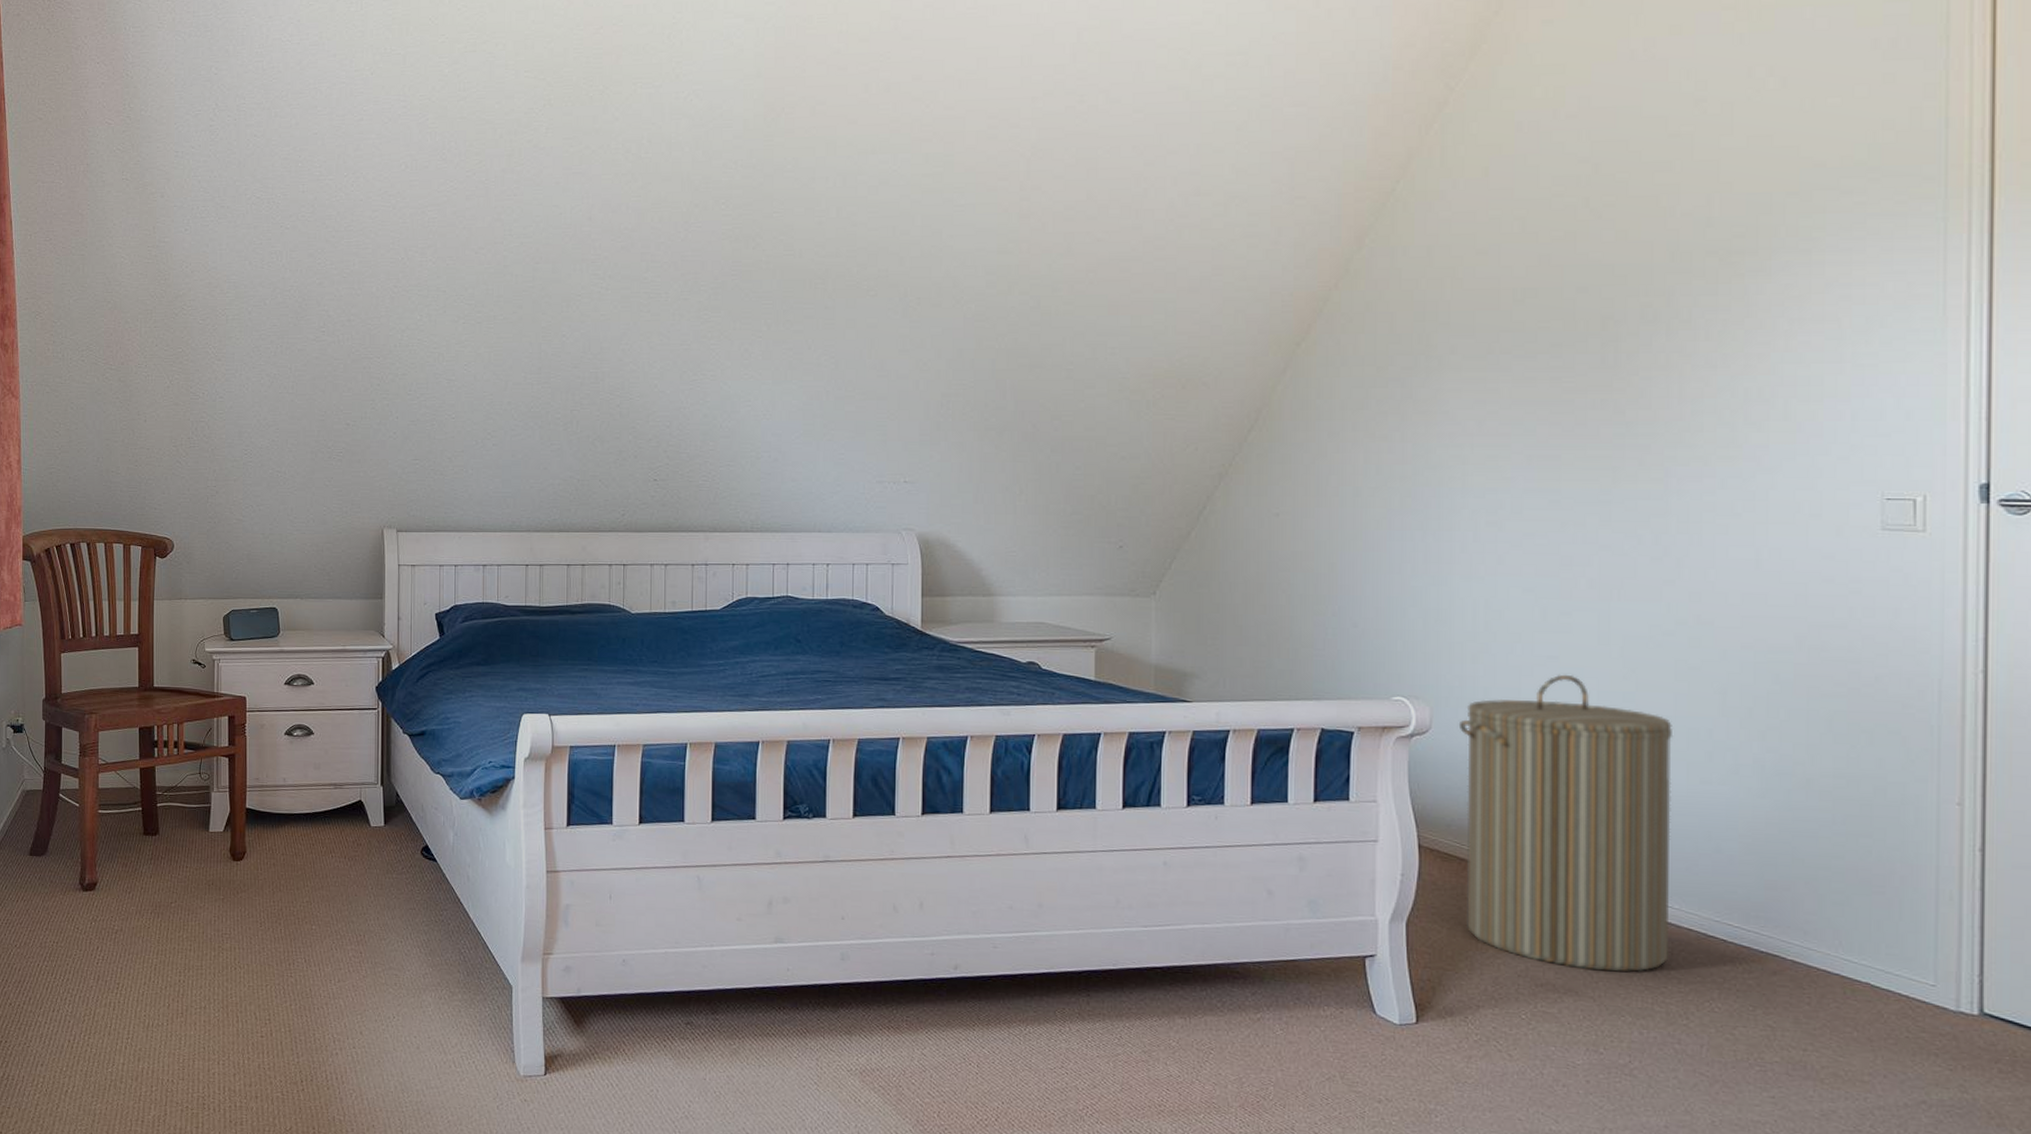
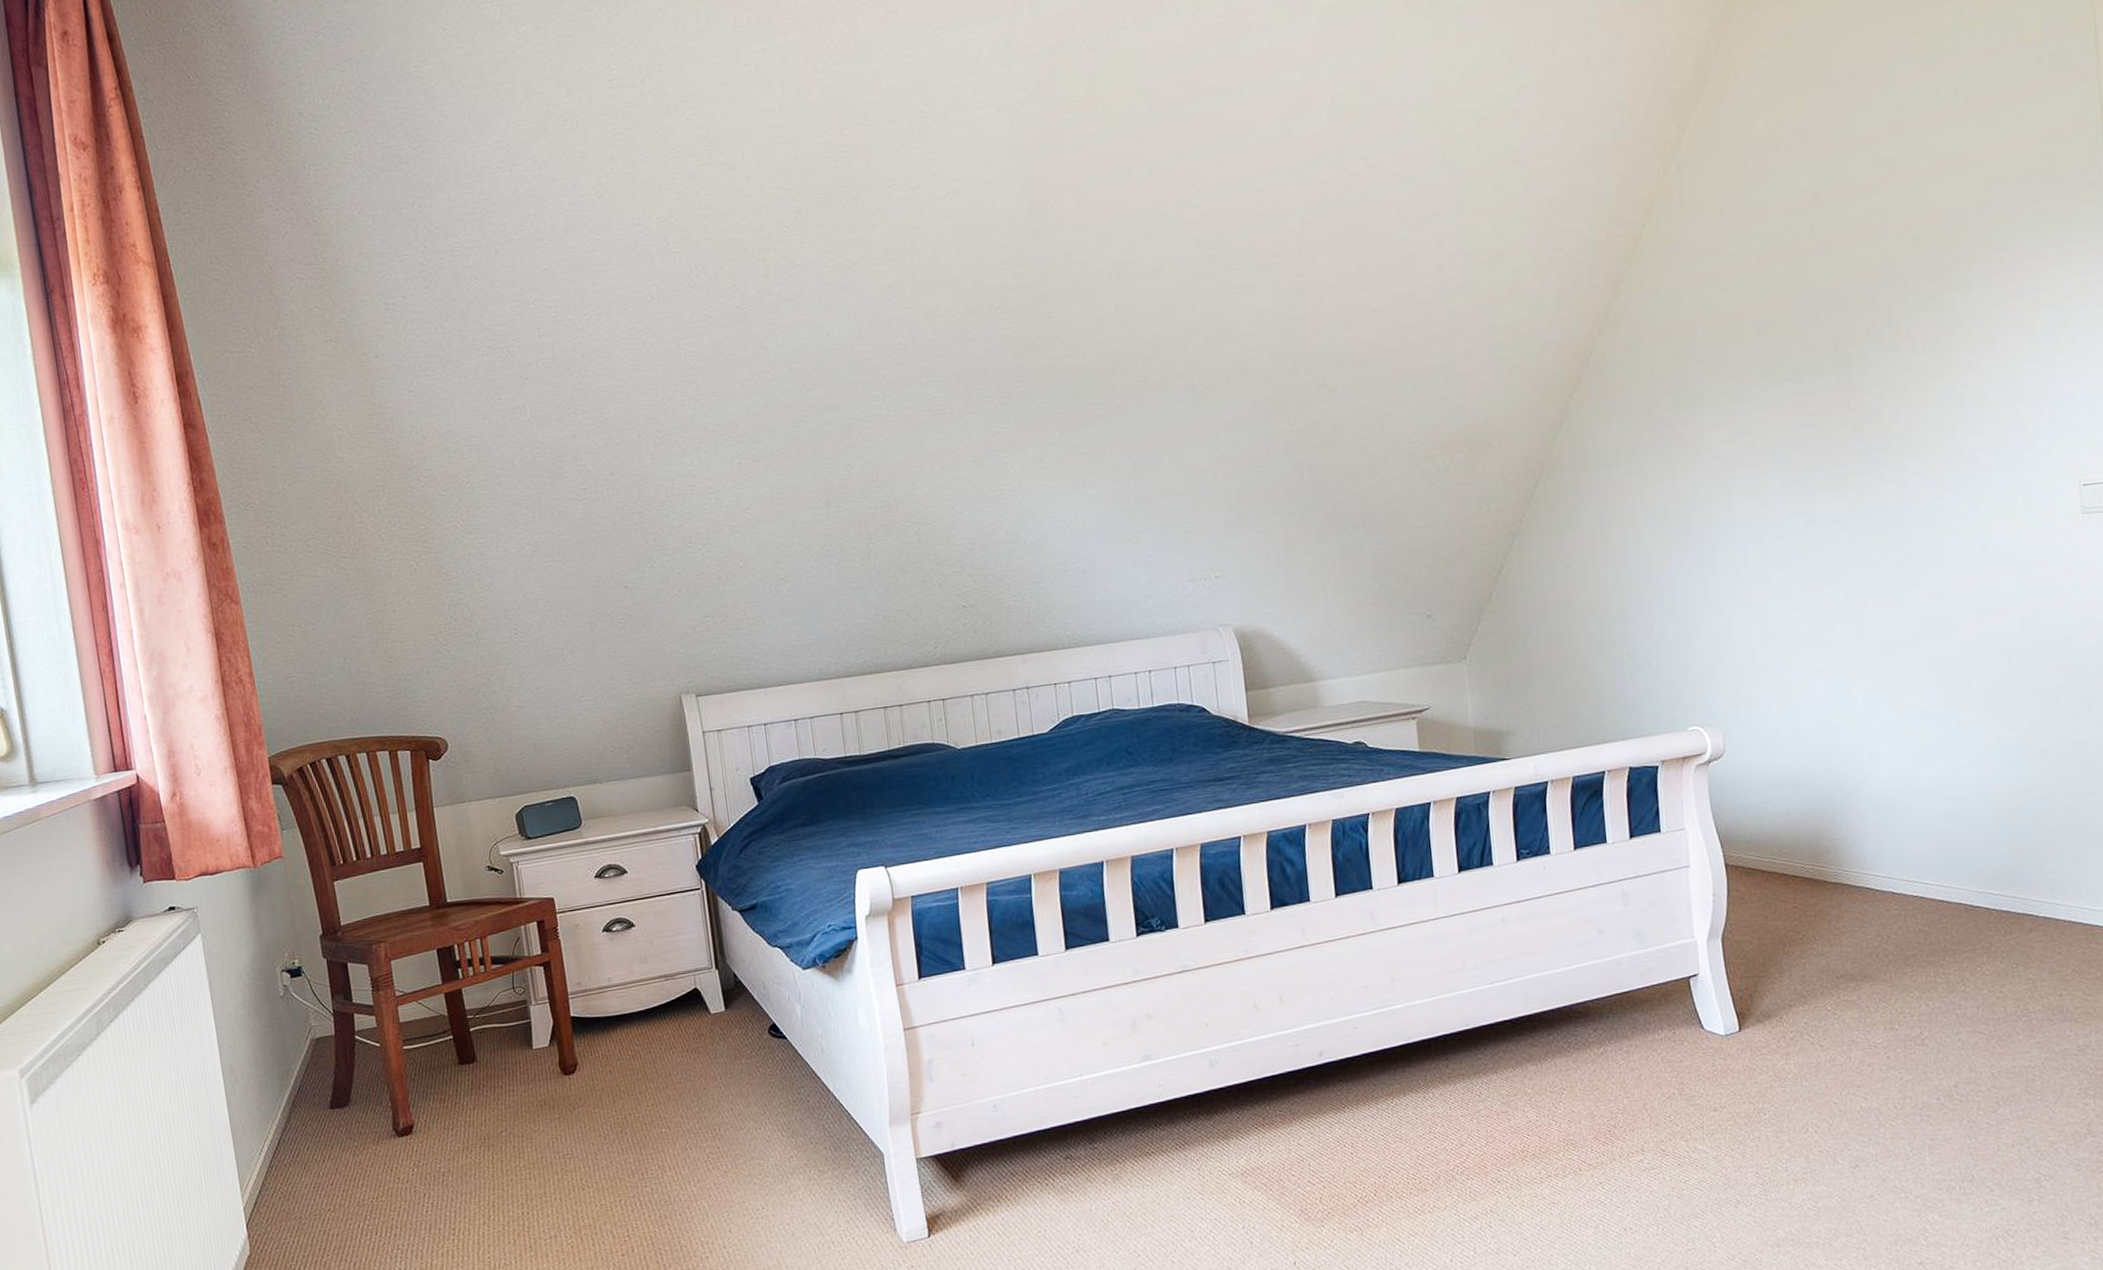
laundry hamper: present [1458,674,1674,973] -> none [1748,683,1944,955]

